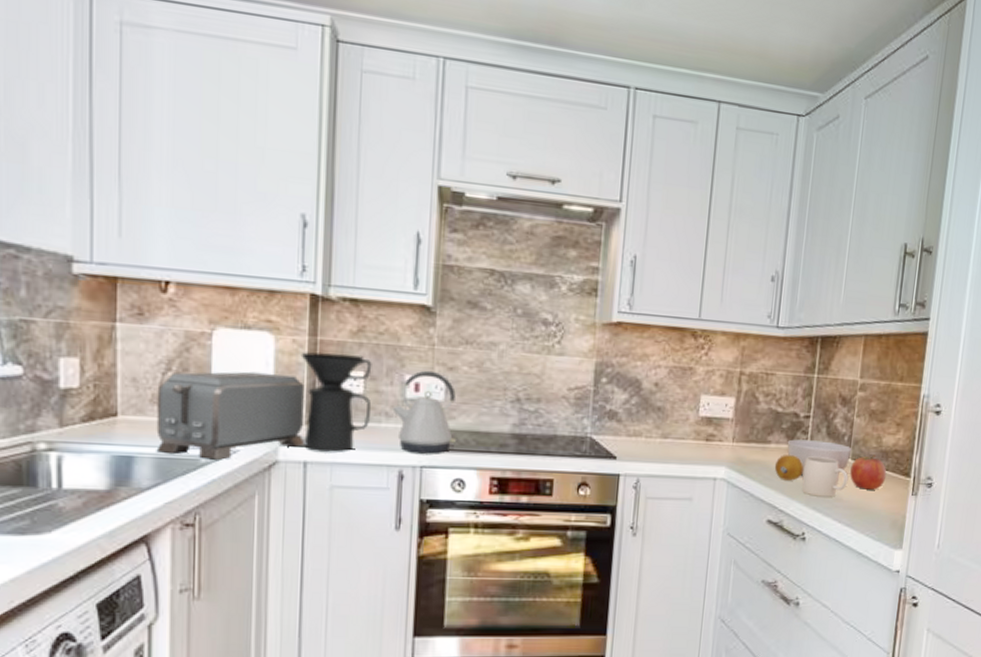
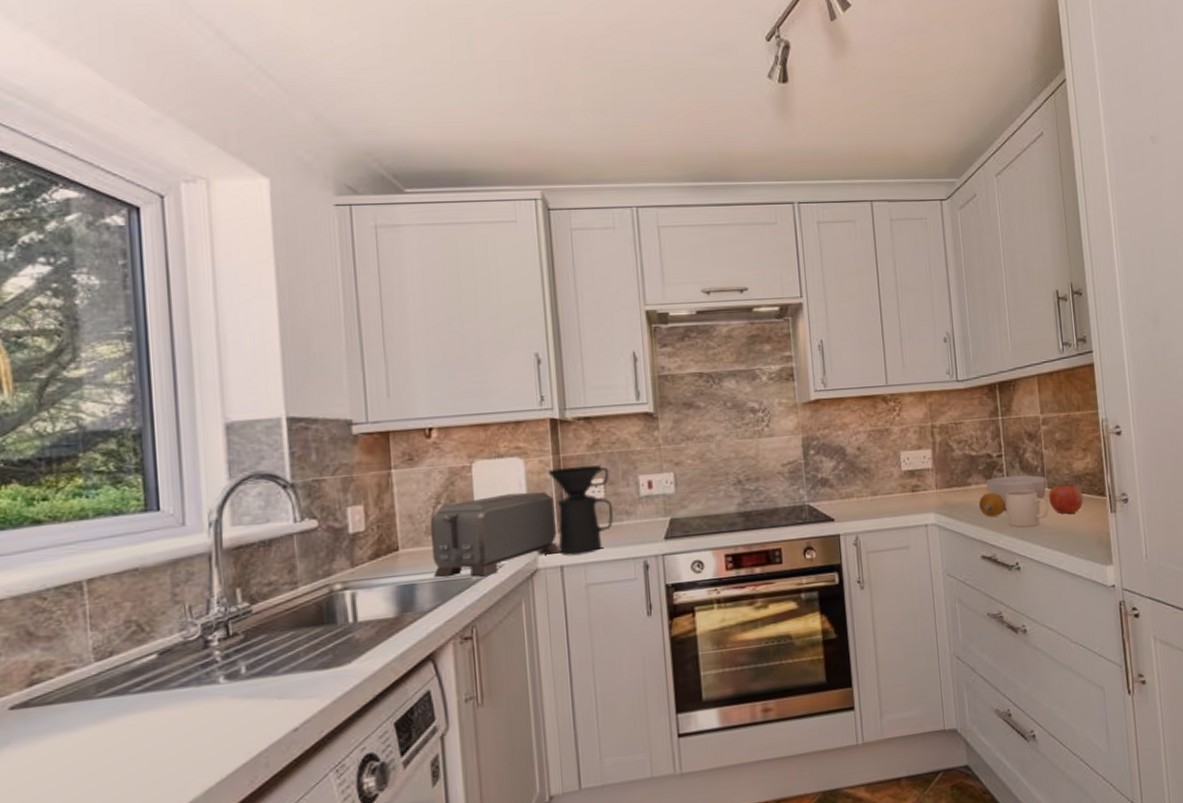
kettle: present [392,370,457,456] -> none [631,468,691,545]

